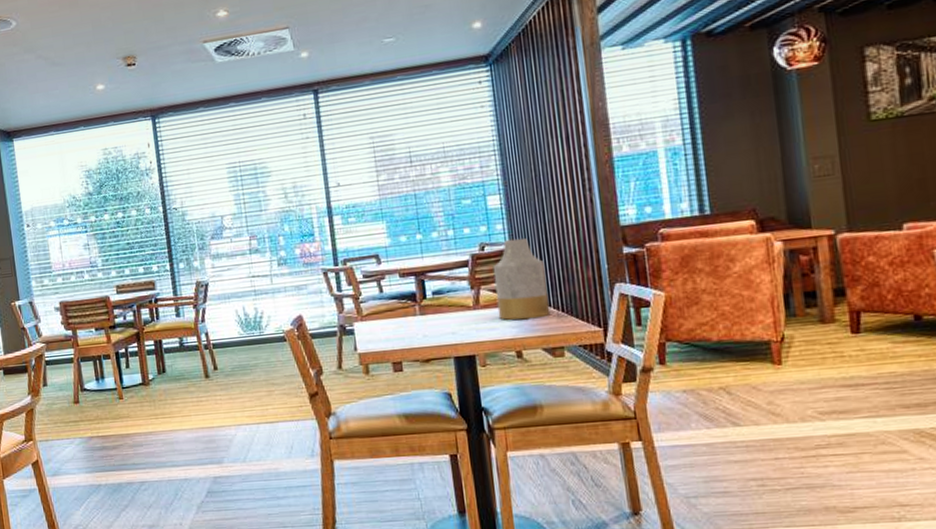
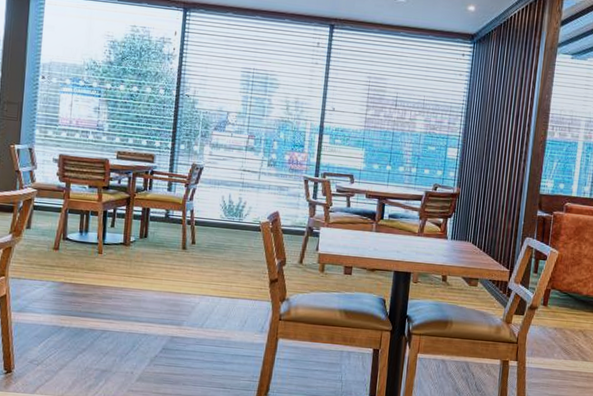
vase: present [492,237,551,321] -> none [435,185,479,253]

